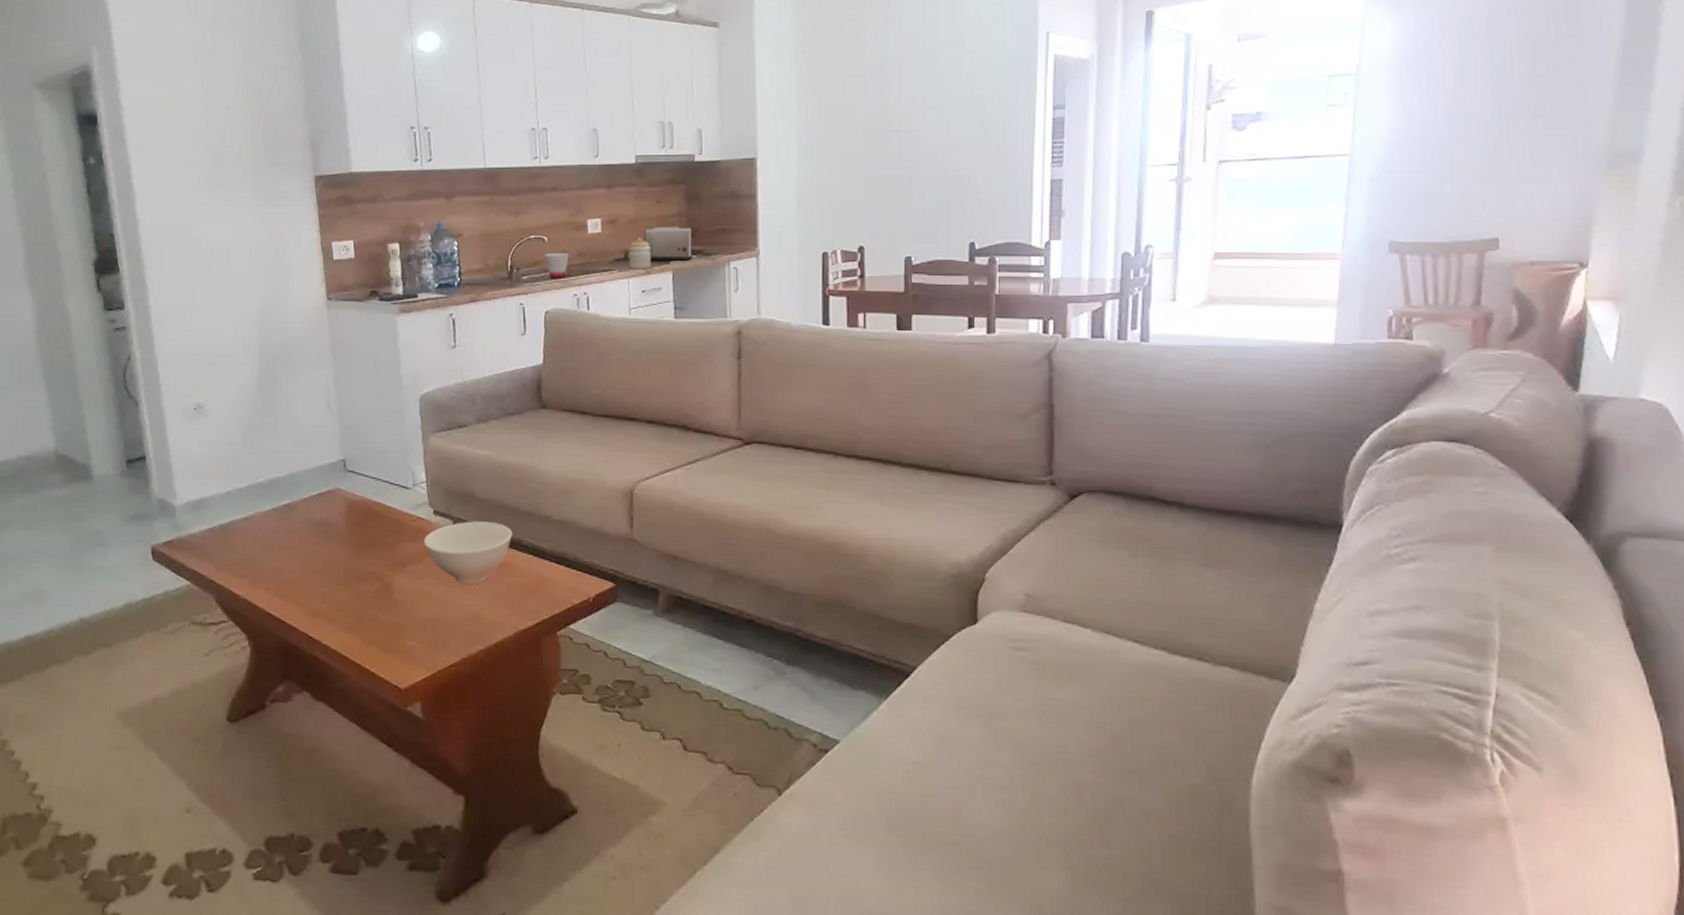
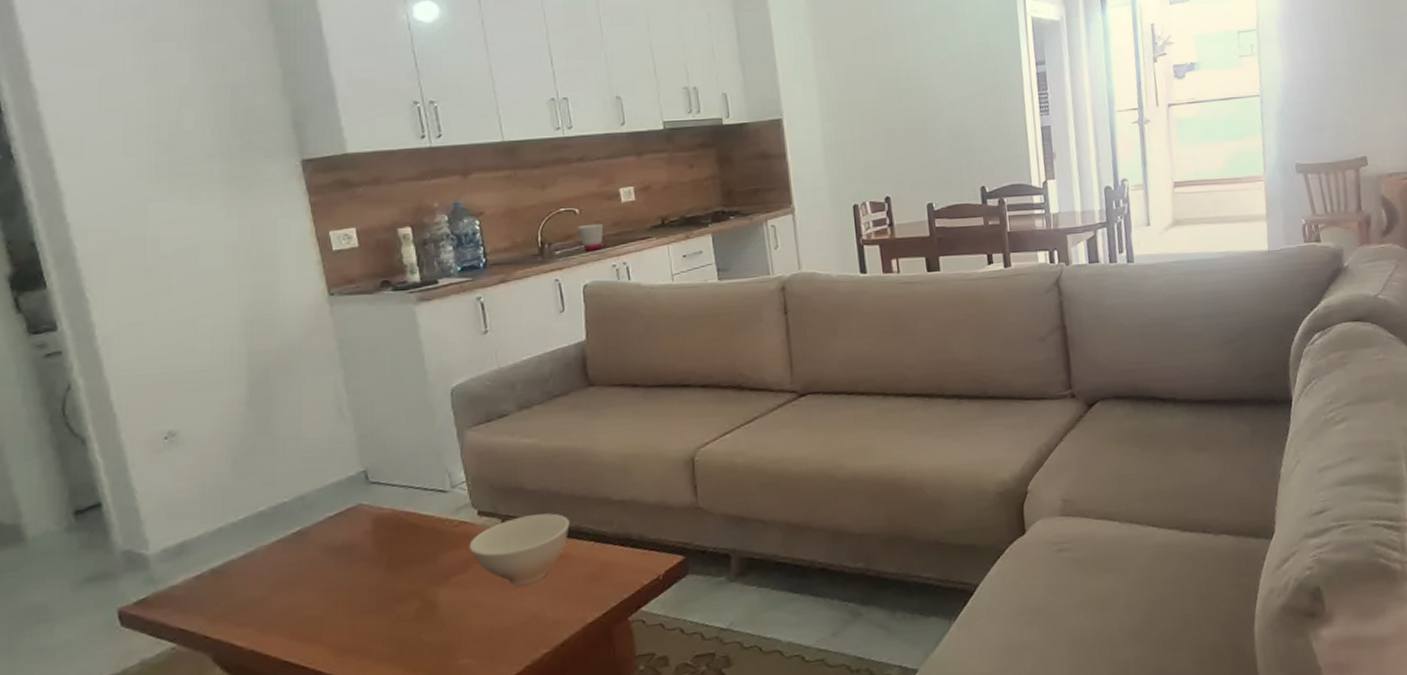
jar: present [628,238,652,270] -> none [664,203,690,236]
toaster: present [644,226,695,262] -> none [679,188,731,226]

